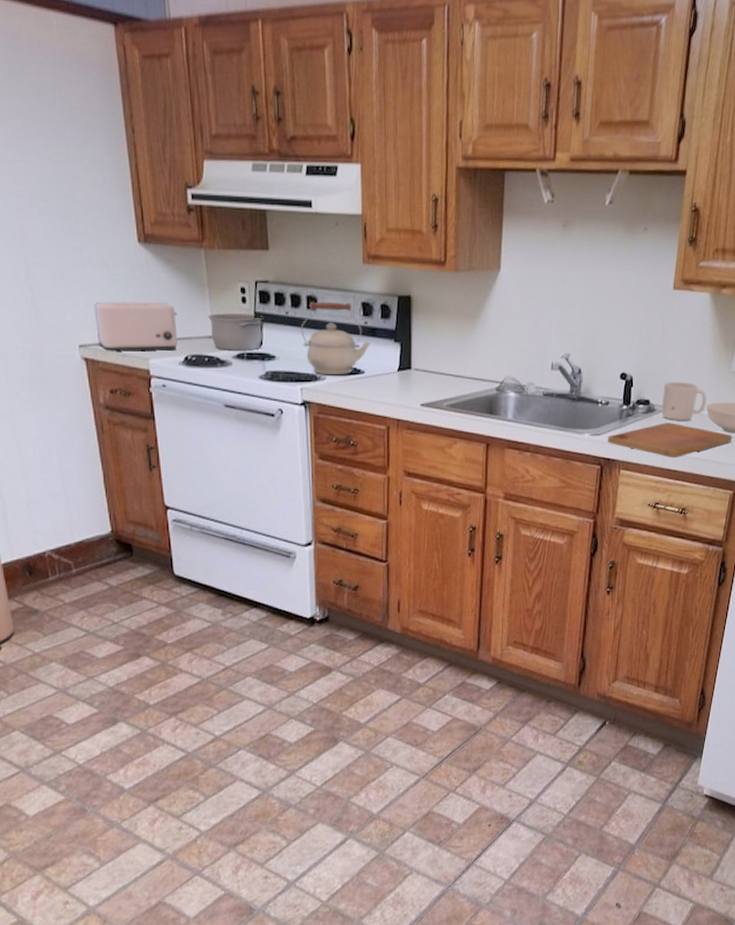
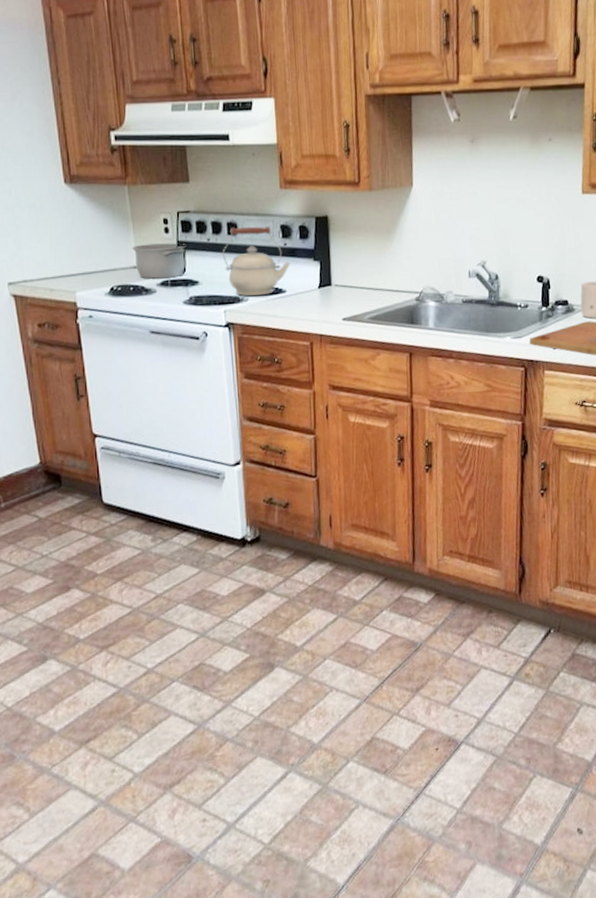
toaster: present [94,301,178,352] -> none [22,237,104,288]

